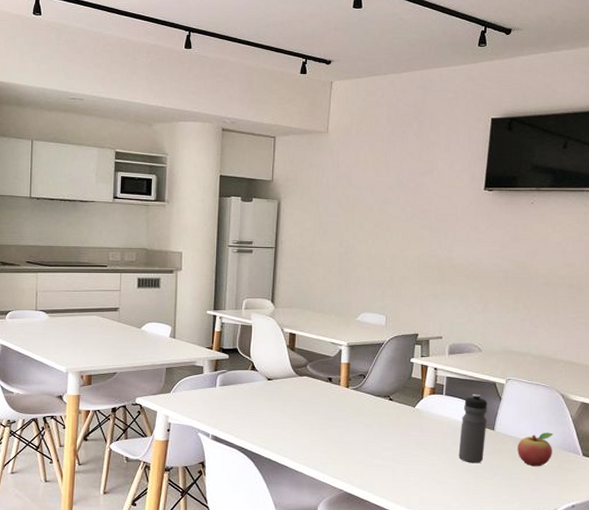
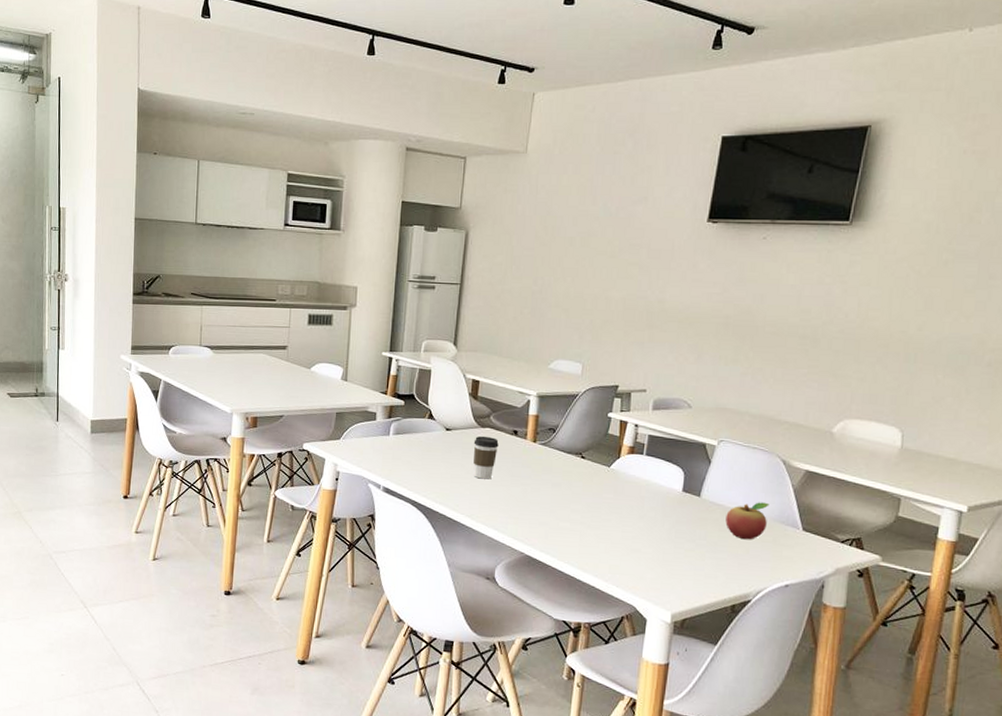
coffee cup: none [293,384,316,424] -> present [473,436,499,480]
water bottle: present [458,393,487,463] -> none [656,455,694,532]

